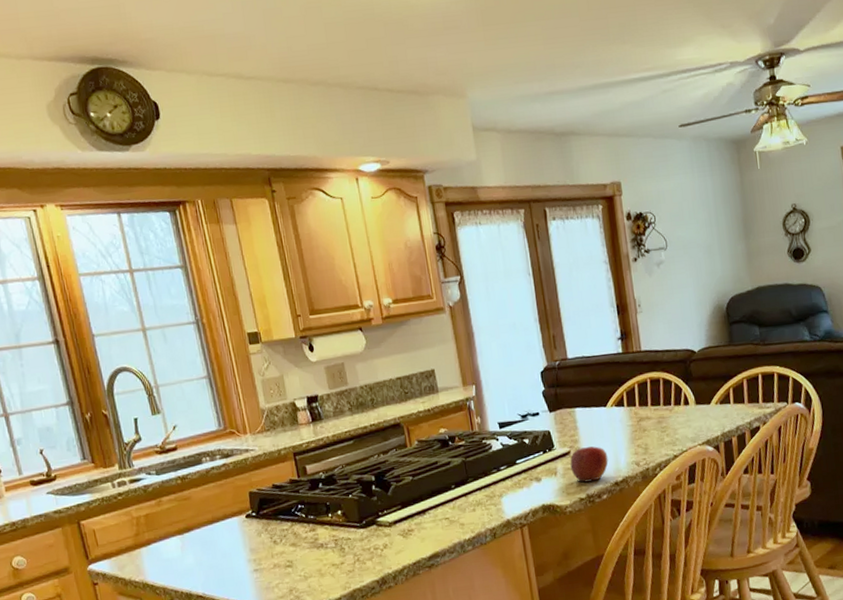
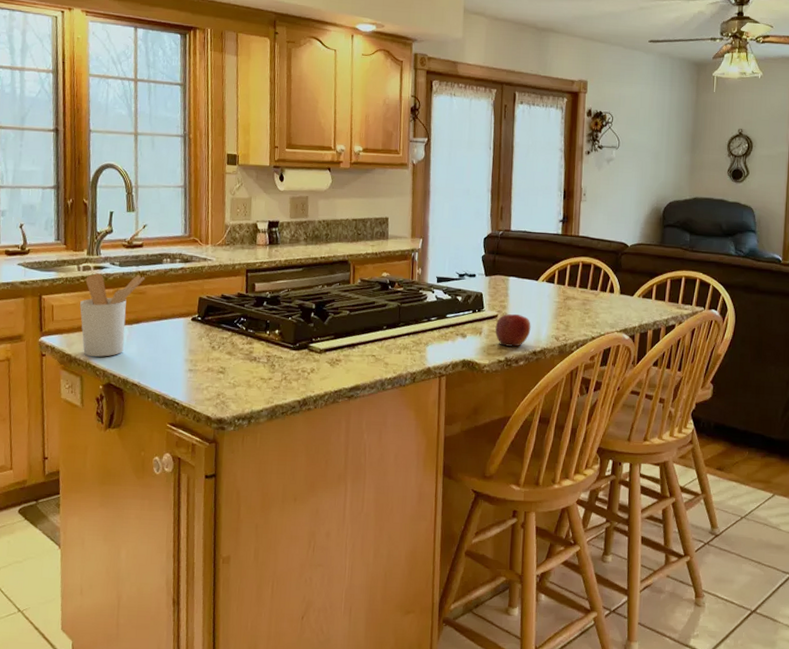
utensil holder: none [123,480,186,576] -> present [80,273,144,357]

